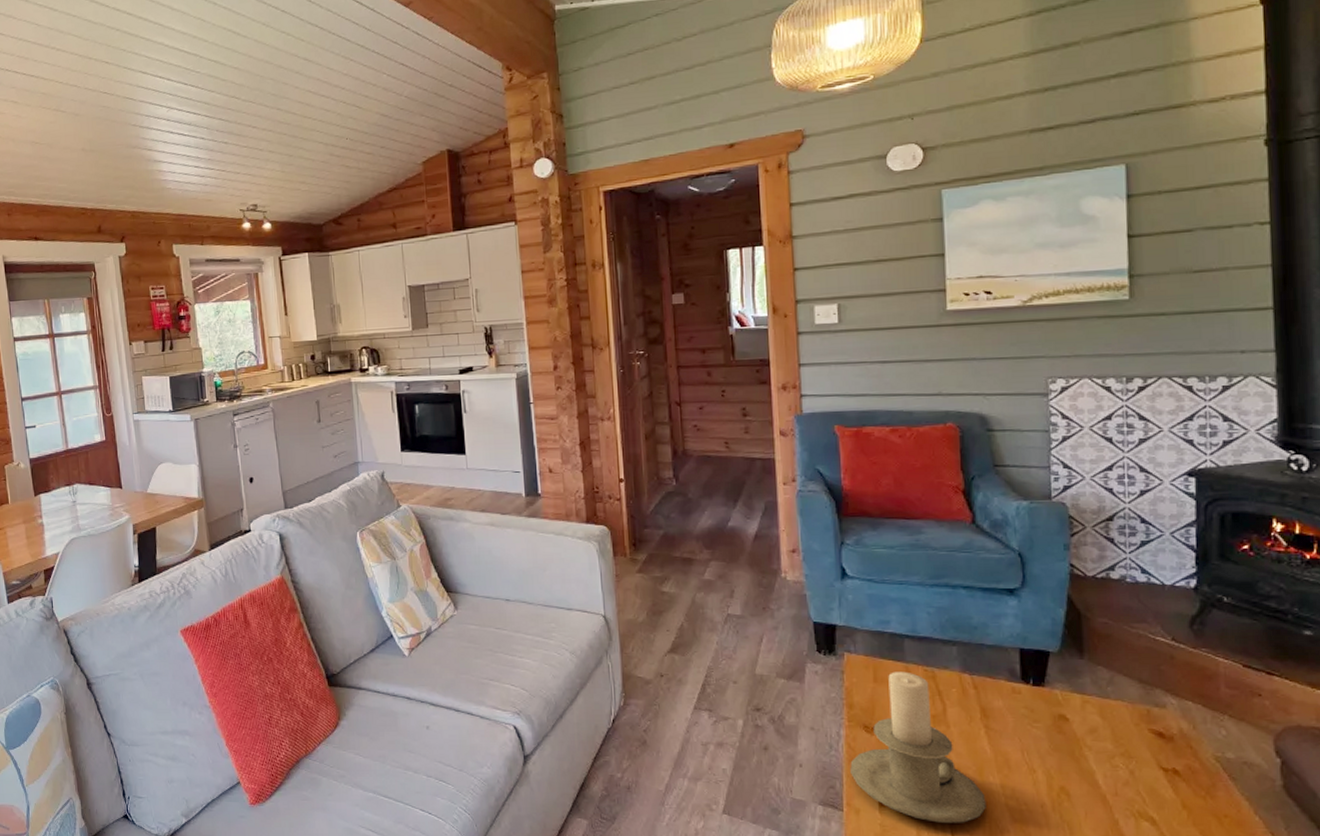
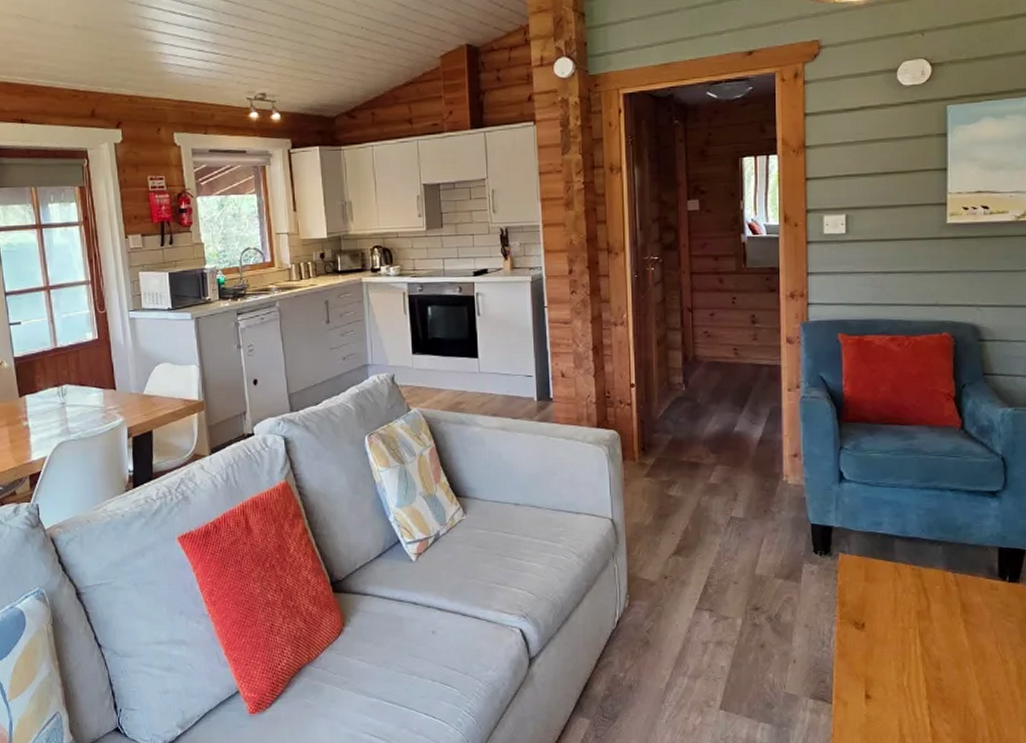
candle holder: present [850,671,986,823] -> none [840,570,962,712]

